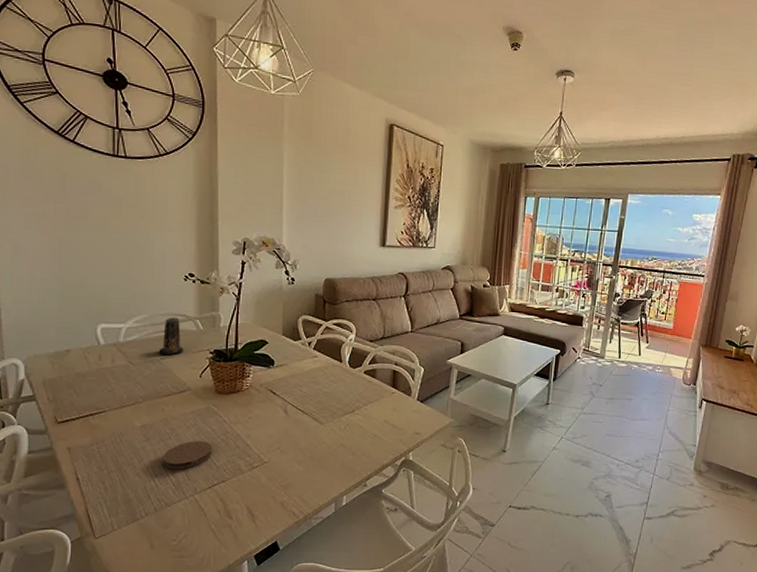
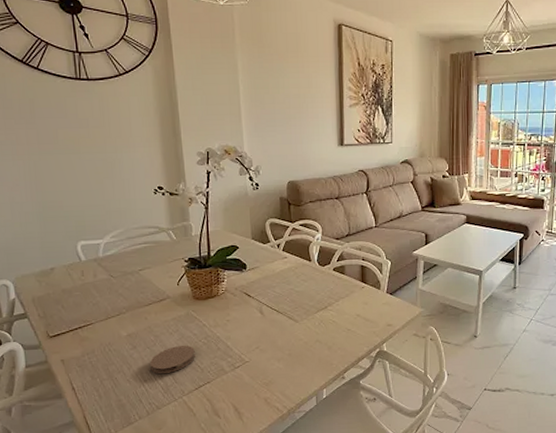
candle: present [158,317,183,356] -> none [136,229,159,267]

